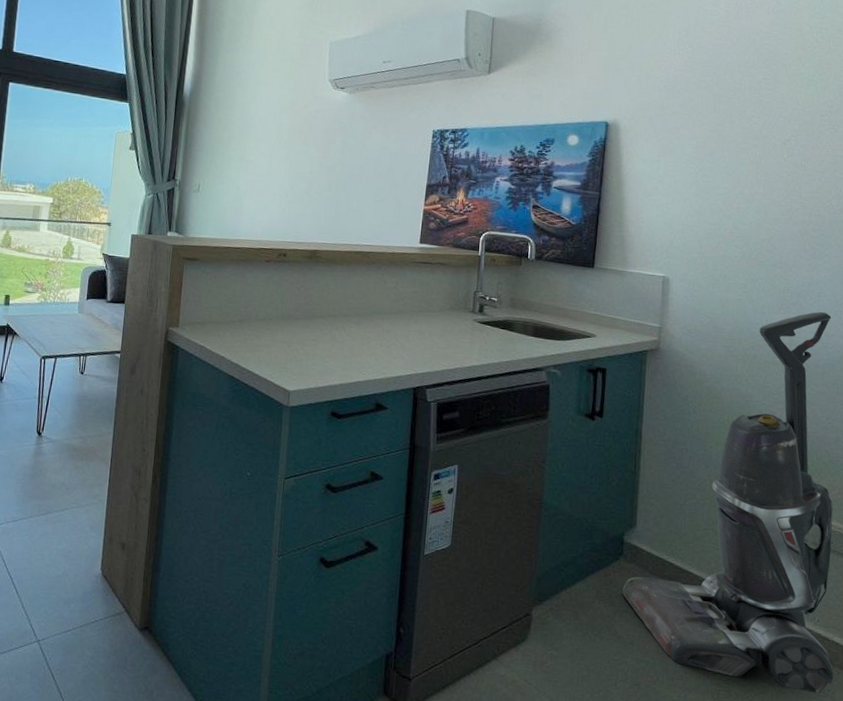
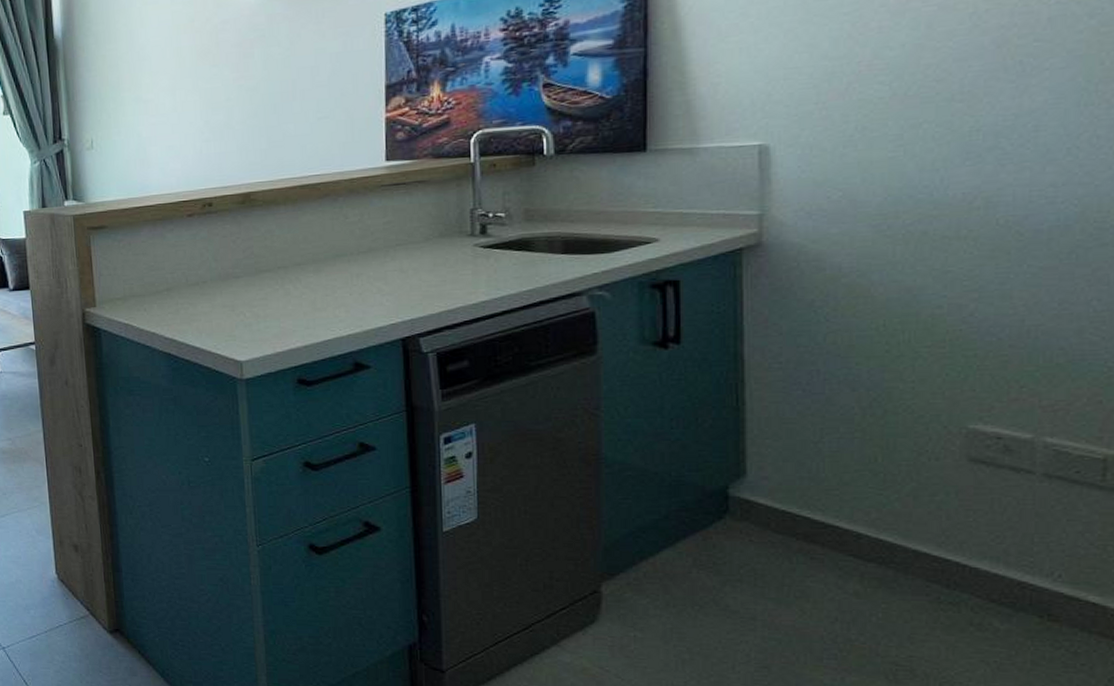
vacuum cleaner: present [622,312,834,693] -> none [732,153,1092,669]

